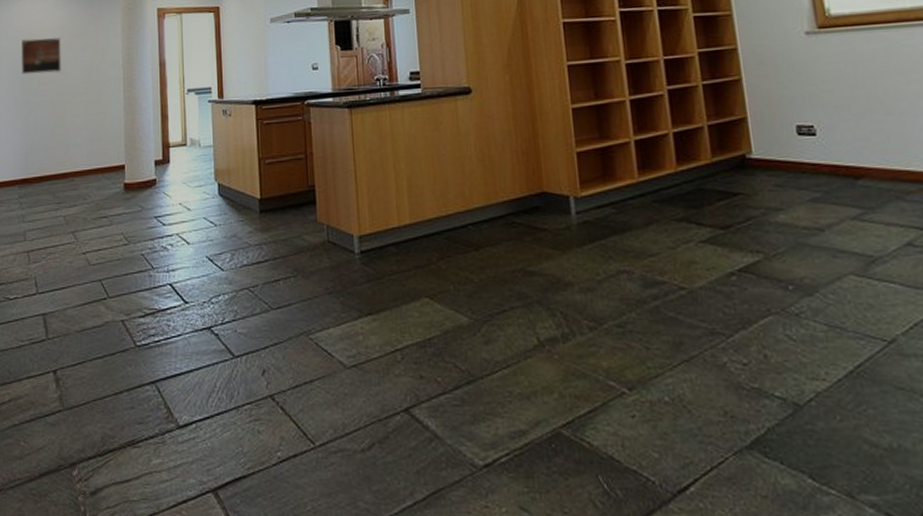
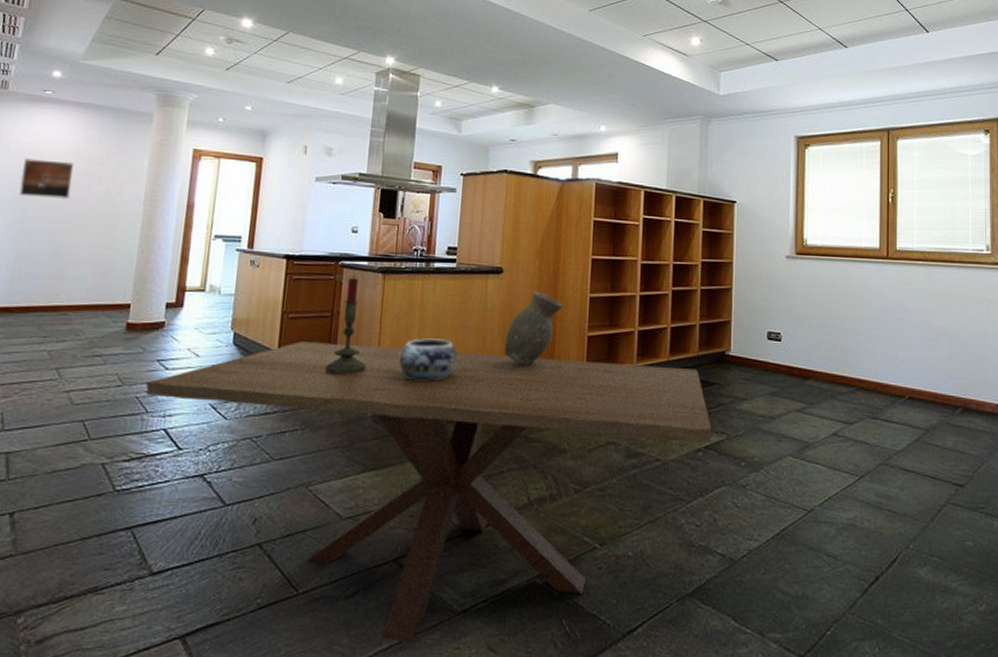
dining table: none [149,178,746,500] -> present [146,341,712,643]
candle: none [307,113,346,218] -> present [325,275,366,375]
decorative bowl: none [378,170,438,218] -> present [398,338,457,381]
vase: none [485,108,544,192] -> present [504,291,564,366]

